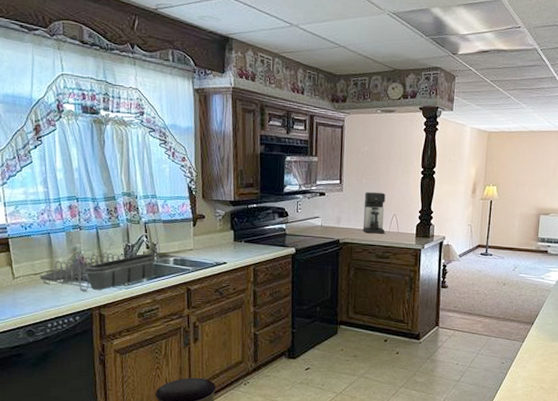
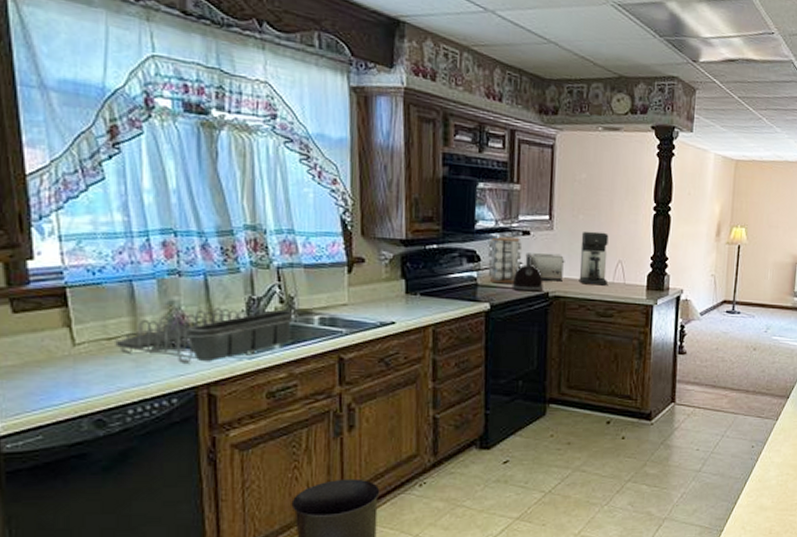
spice rack: none [293,195,319,234] -> present [488,233,522,284]
kettle: none [311,209,335,240] -> present [511,253,543,293]
toaster: none [321,209,352,231] -> present [525,252,565,282]

